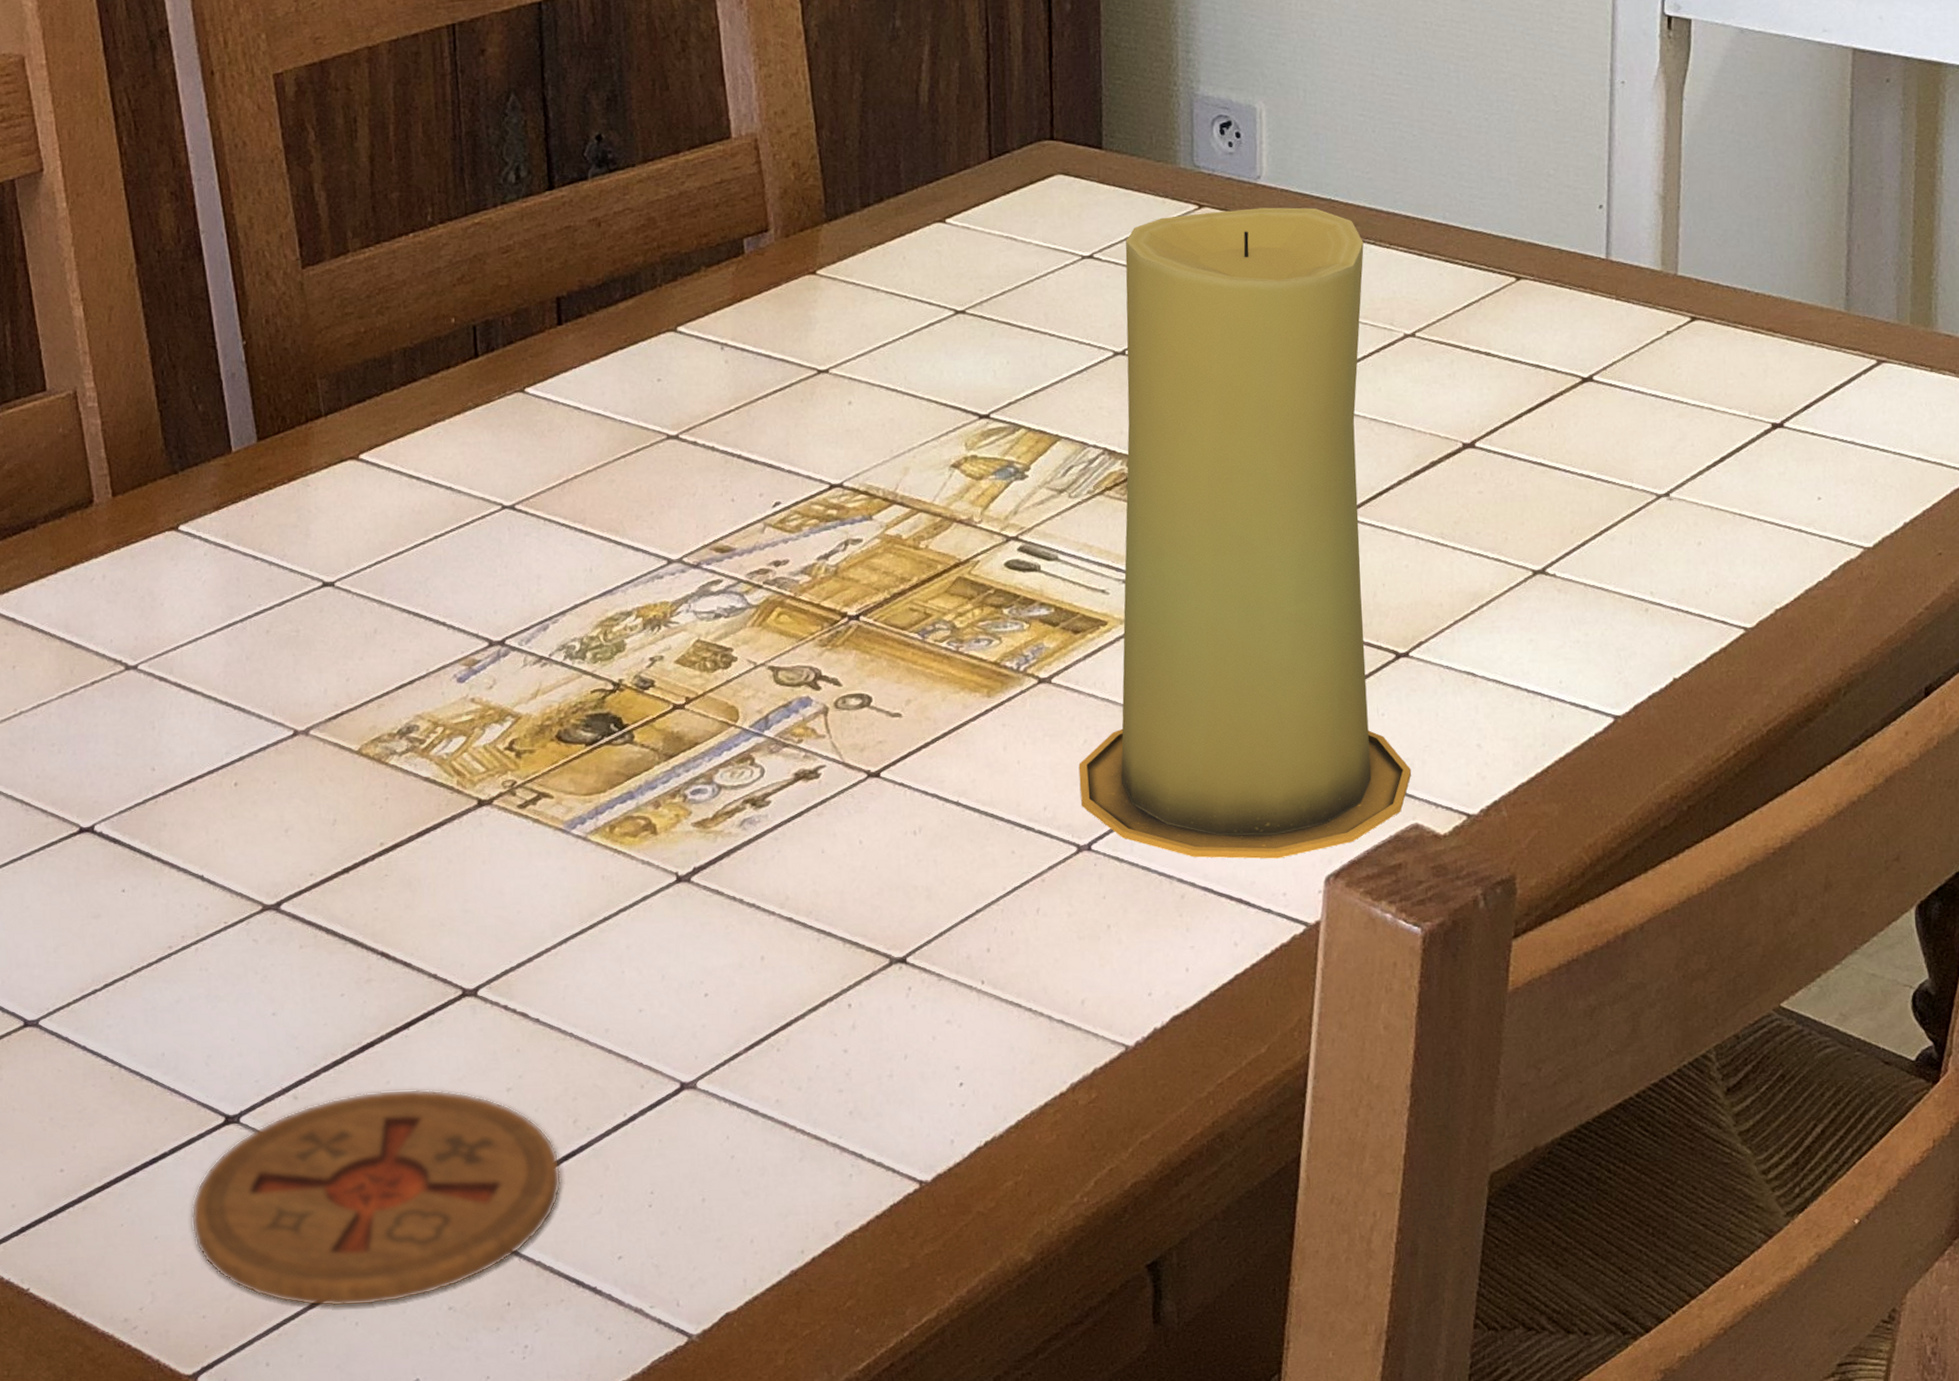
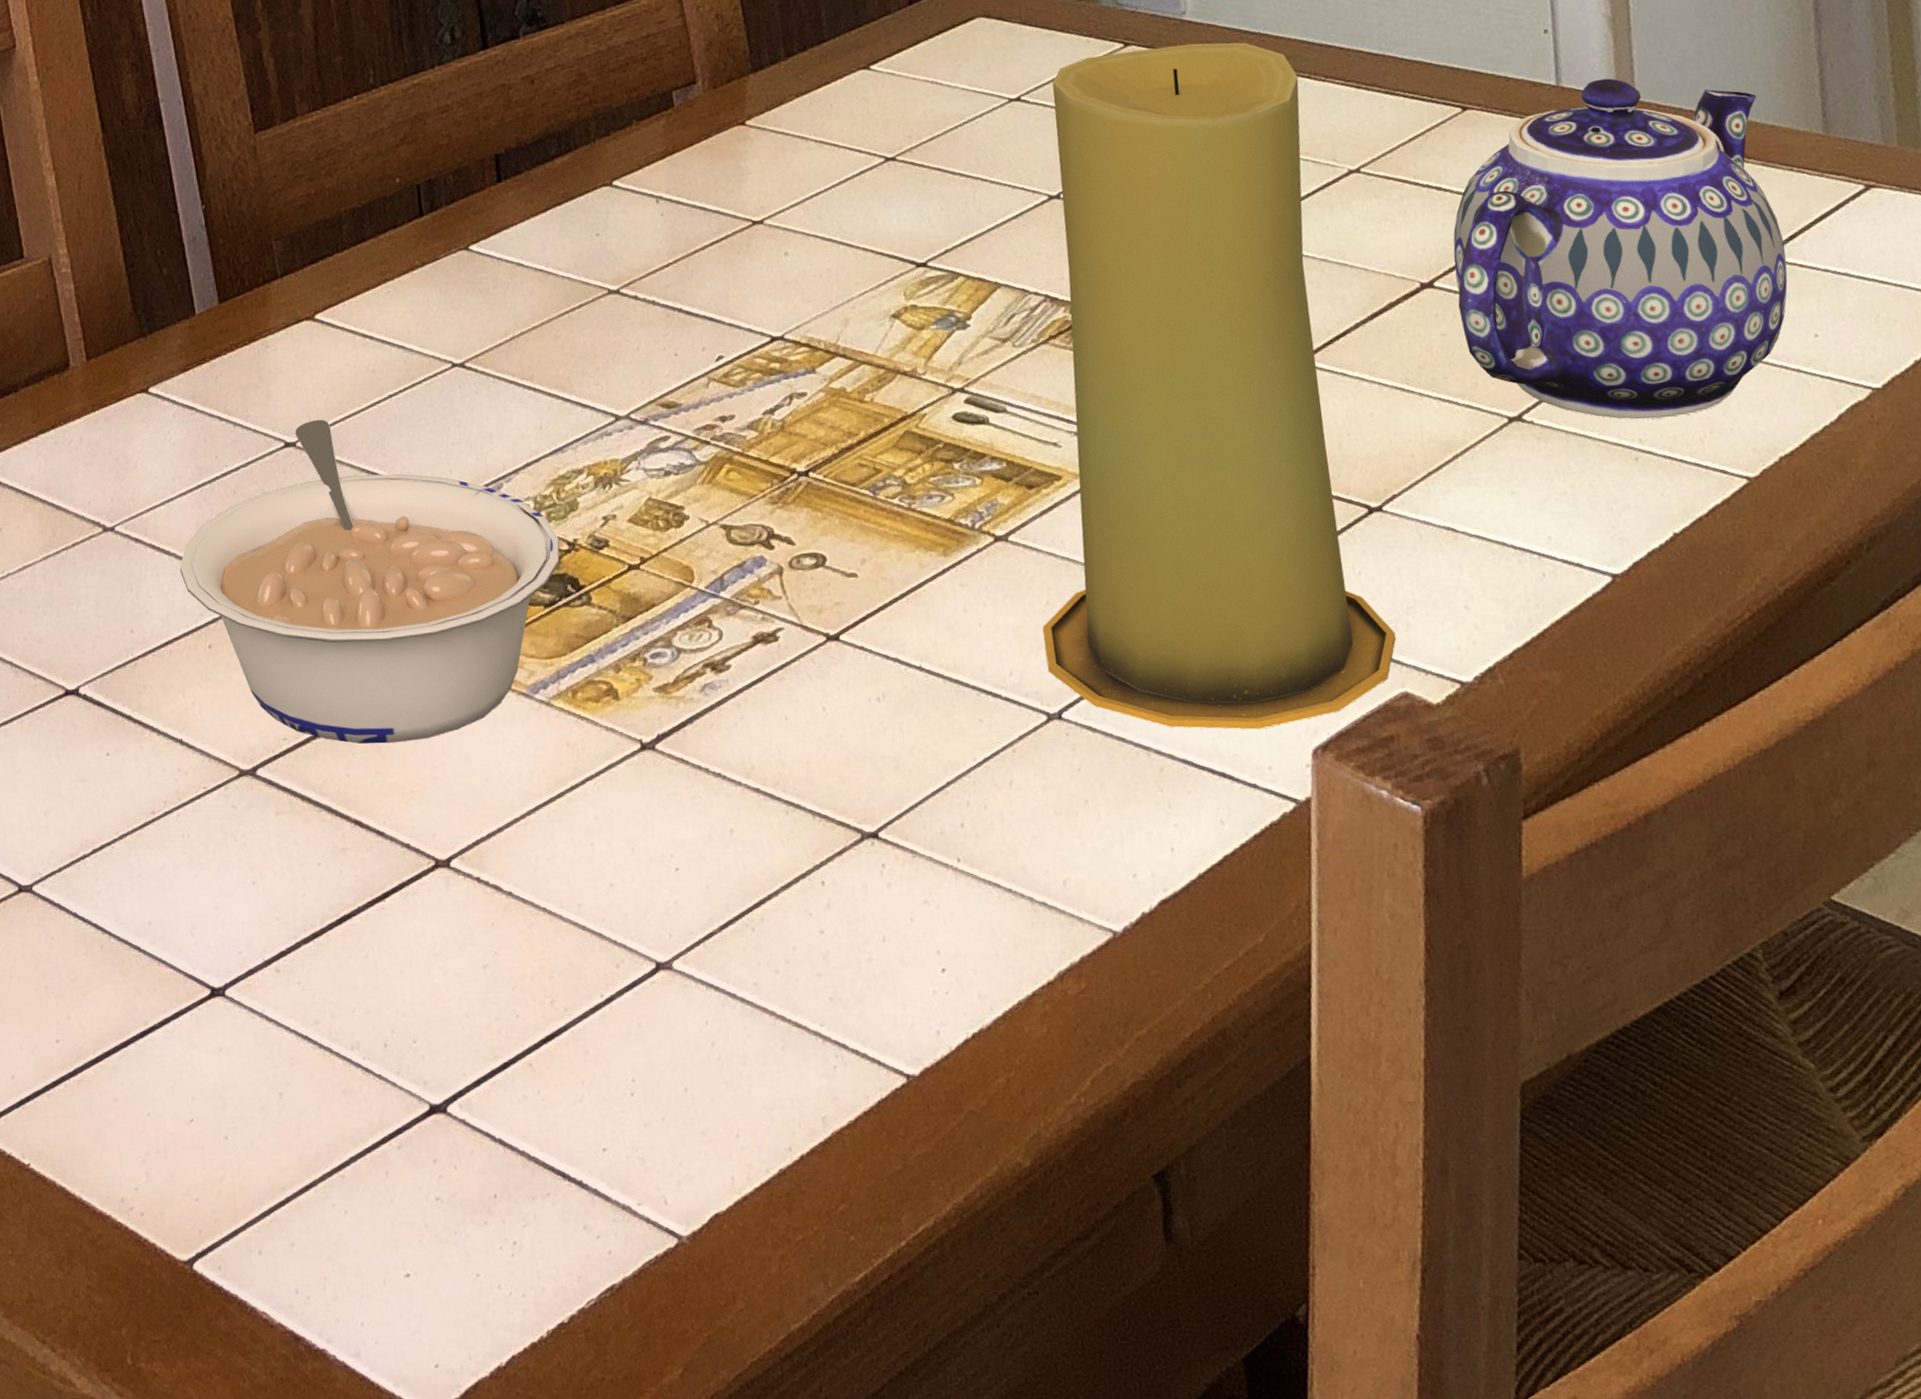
coaster: present [191,1089,562,1307] -> none [181,963,542,1193]
legume: none [206,559,605,879] -> present [180,419,560,744]
teapot: none [1495,253,1800,574] -> present [1453,78,1788,420]

